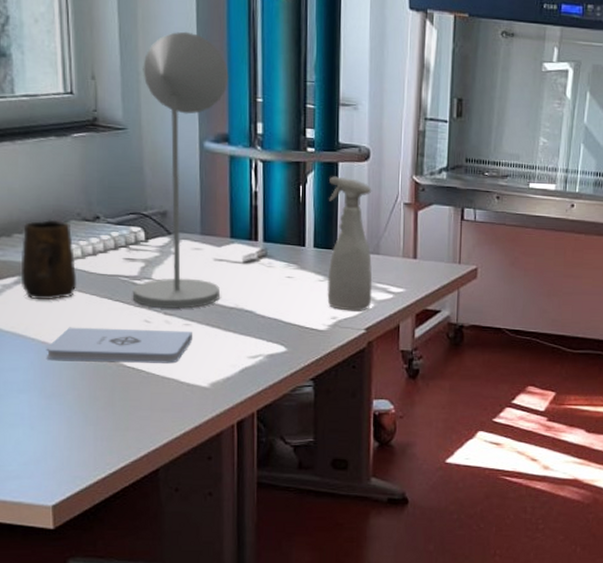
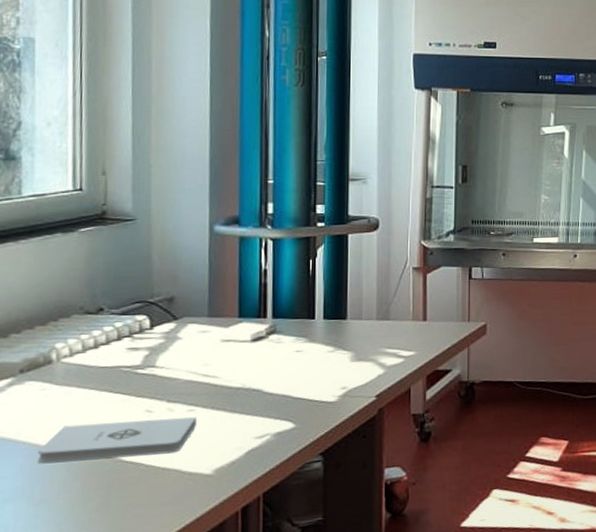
mug: present [20,219,77,299] -> none [15,315,76,400]
desk lamp: present [132,31,229,309] -> none [134,123,240,396]
spray bottle: present [327,176,373,312] -> none [337,247,383,380]

